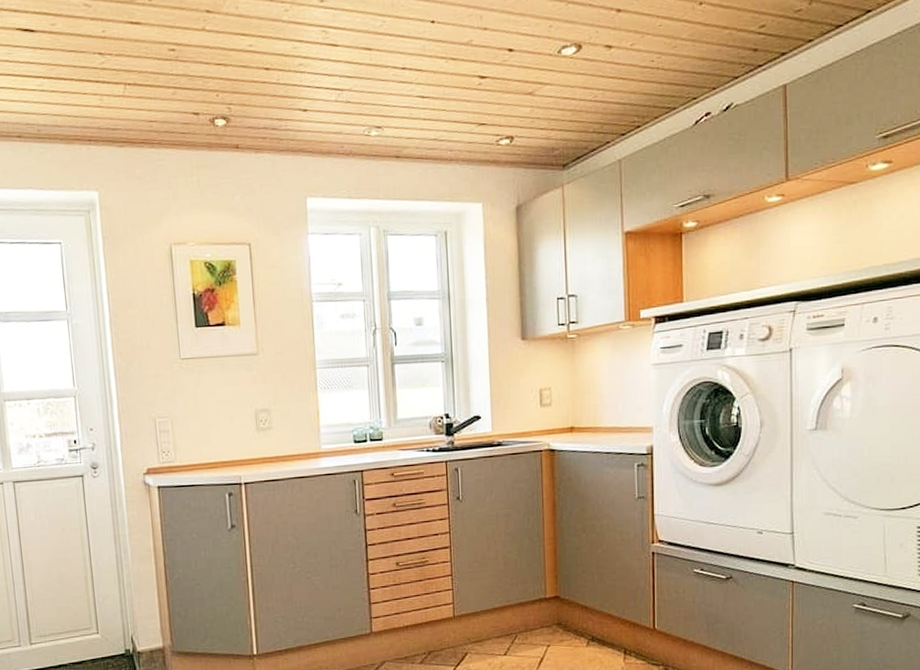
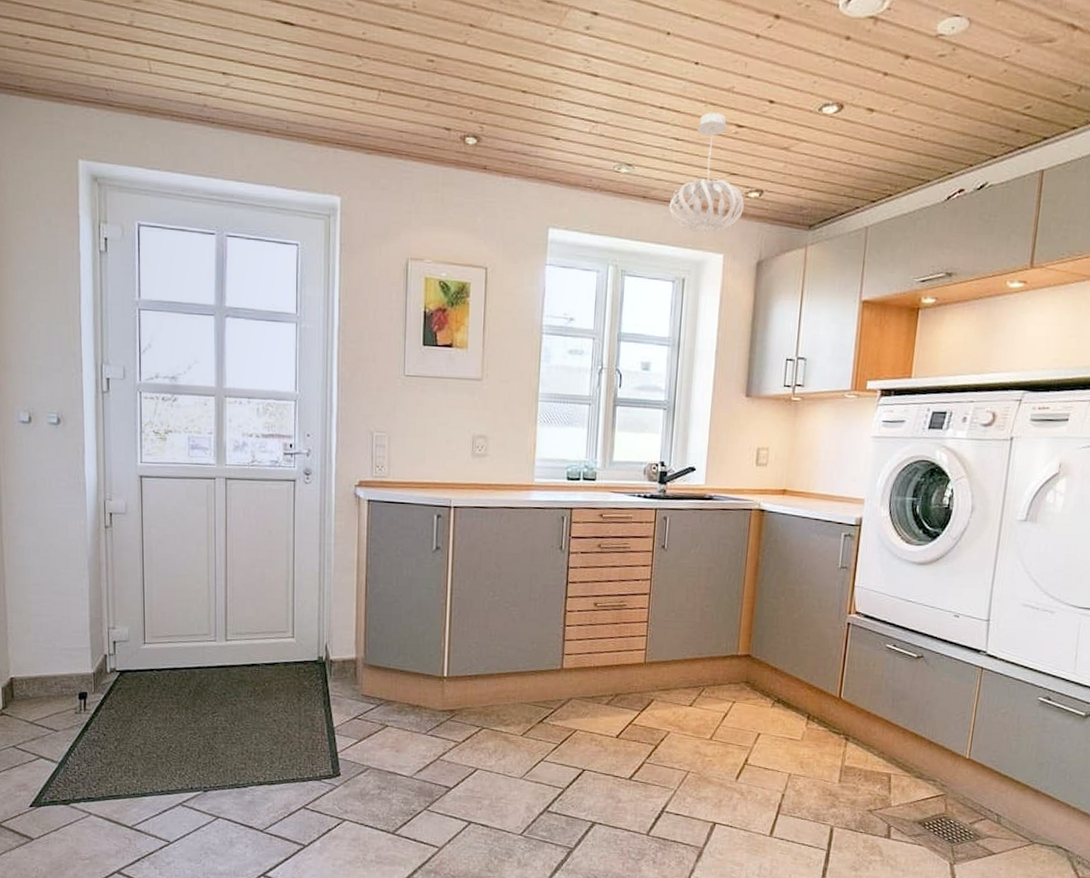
pendant light: none [422,67,496,186] -> present [669,112,744,235]

